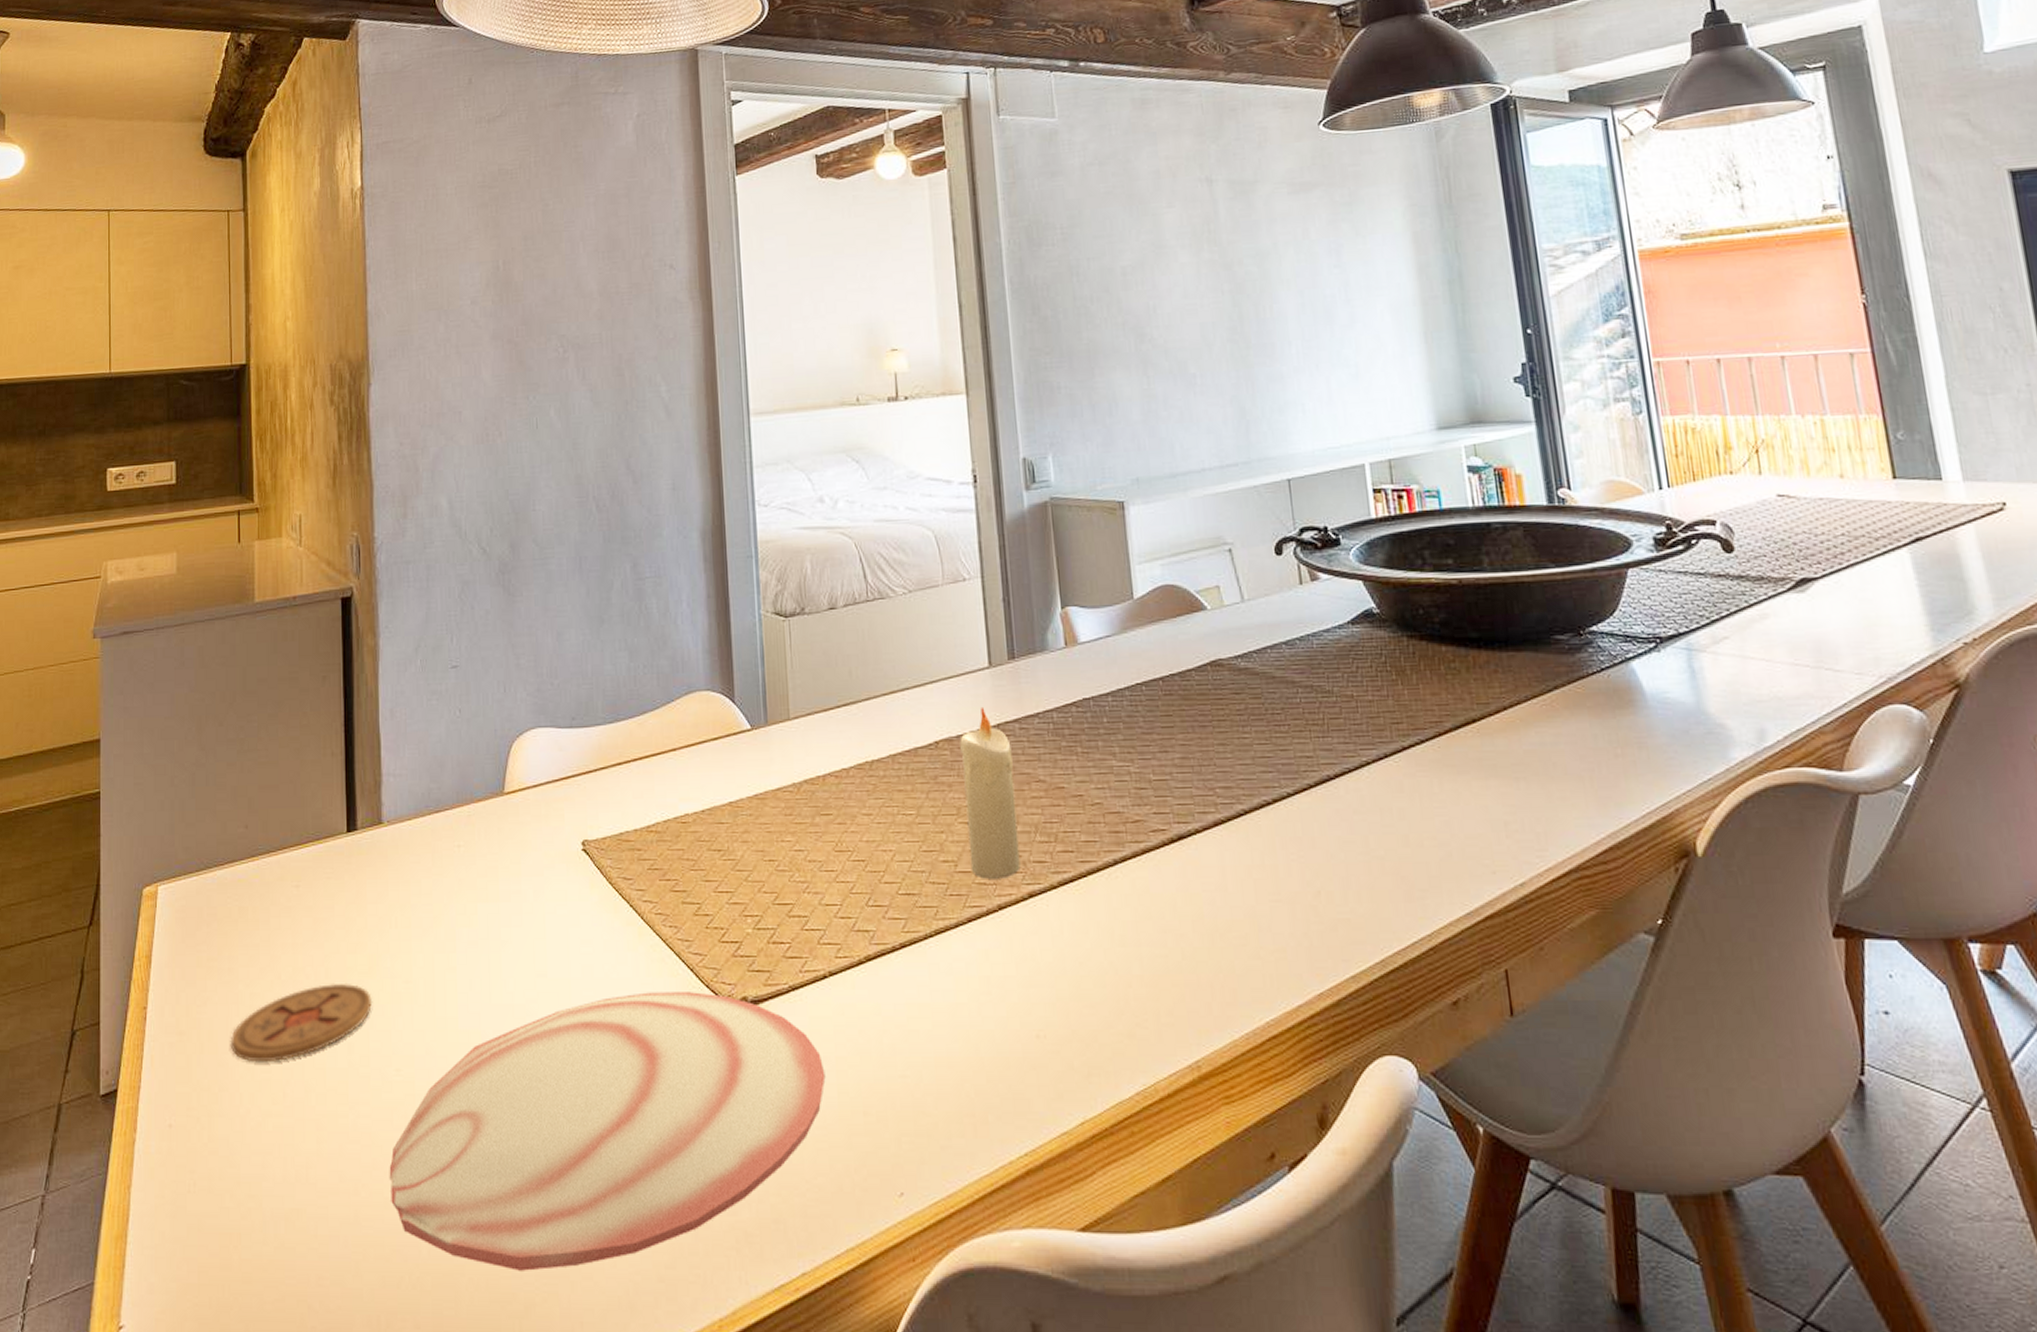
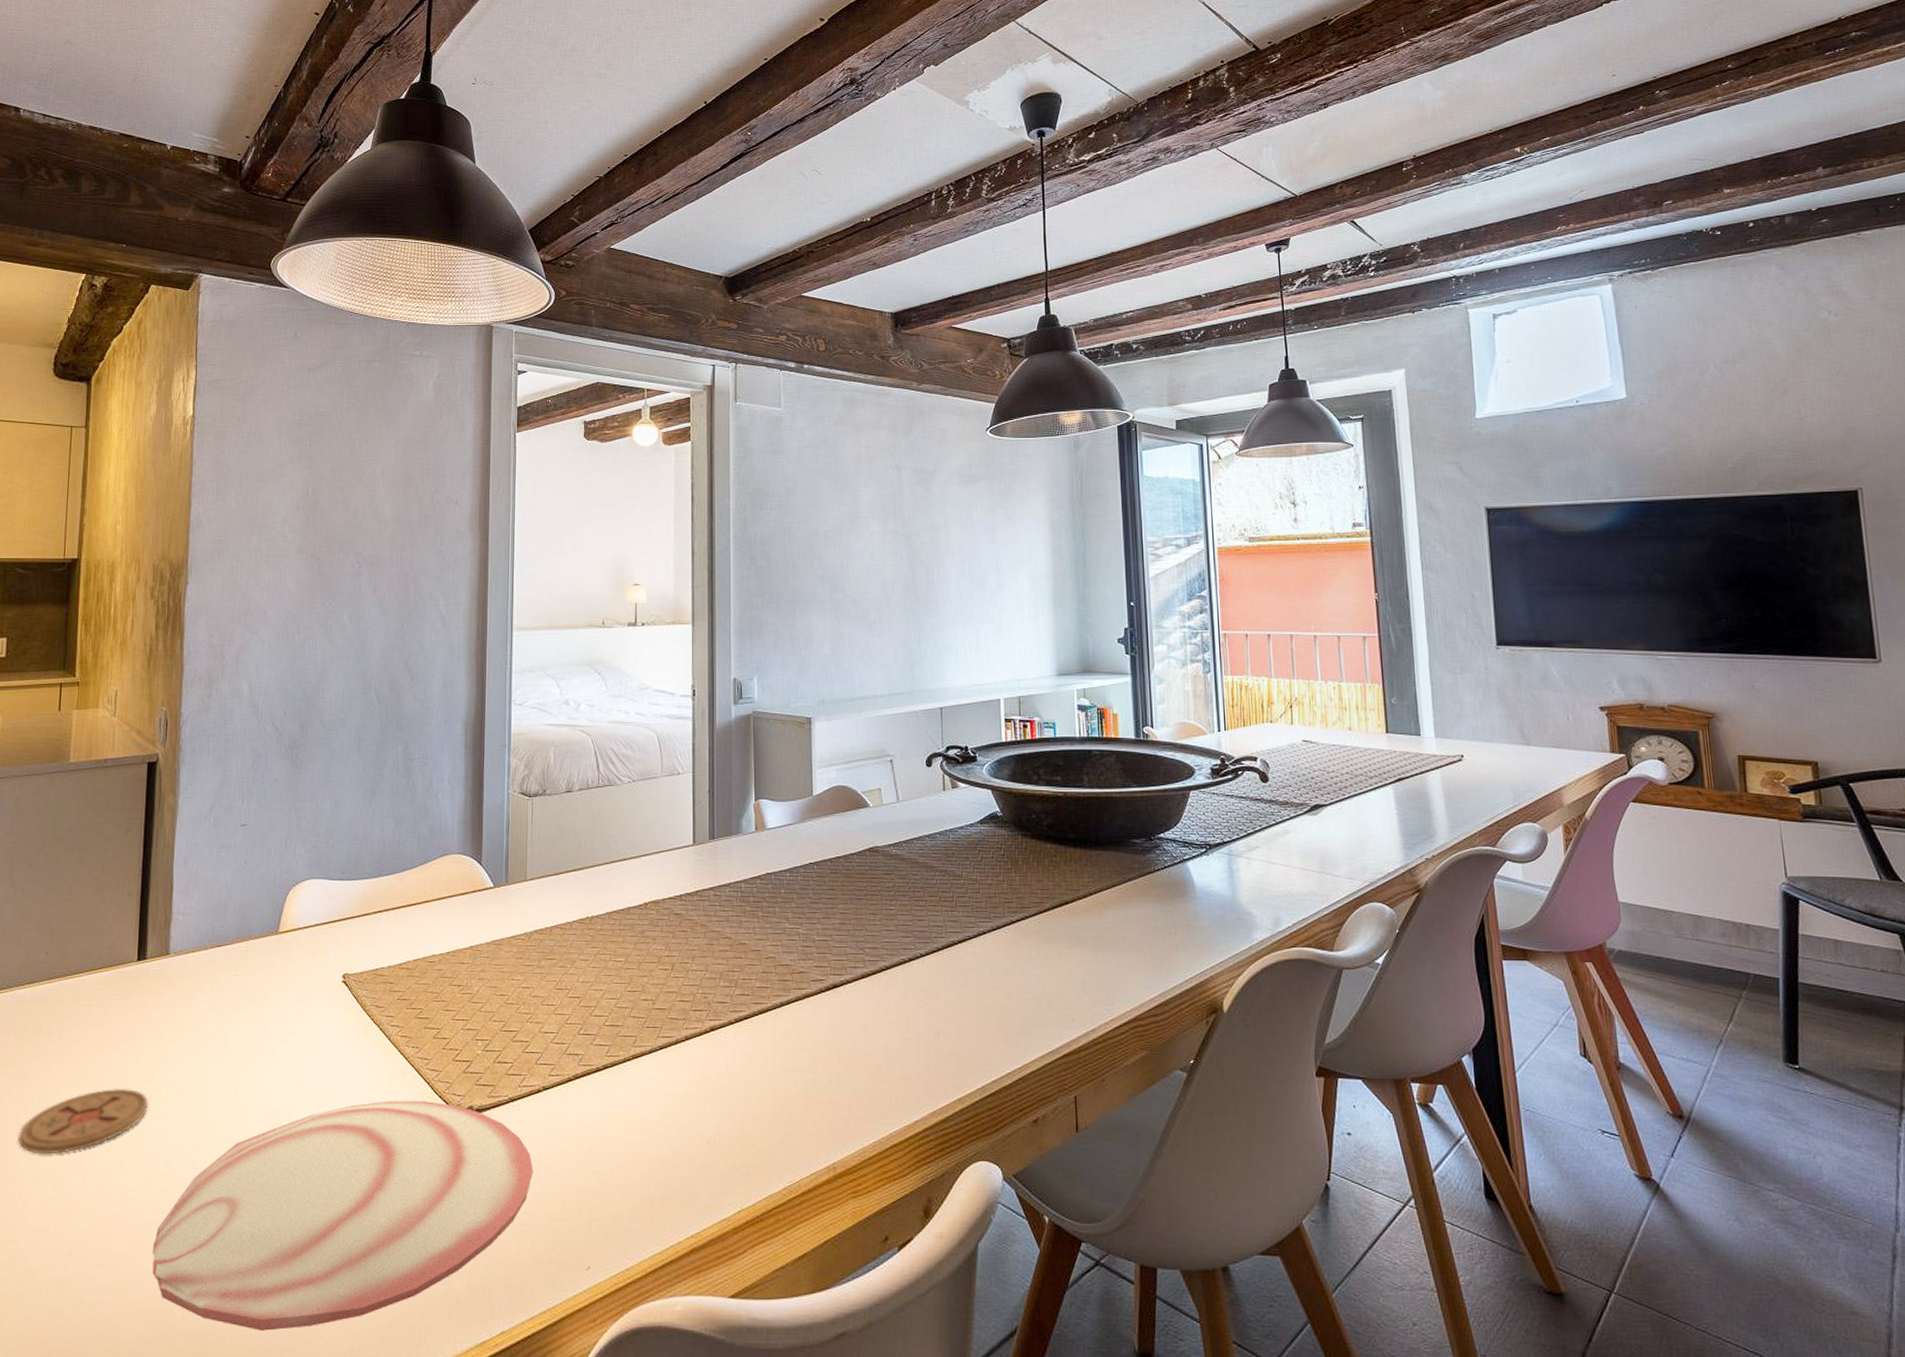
candle: present [960,706,1021,879] -> none [665,876,706,1015]

